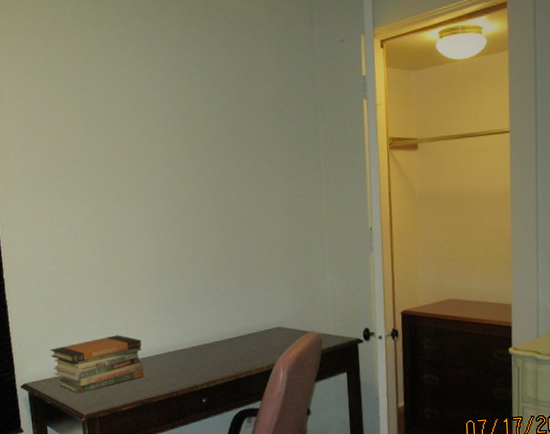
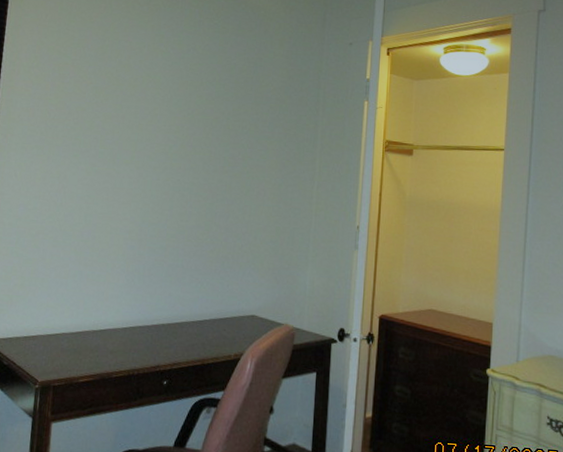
book stack: present [49,335,144,394] -> none [16,301,111,358]

